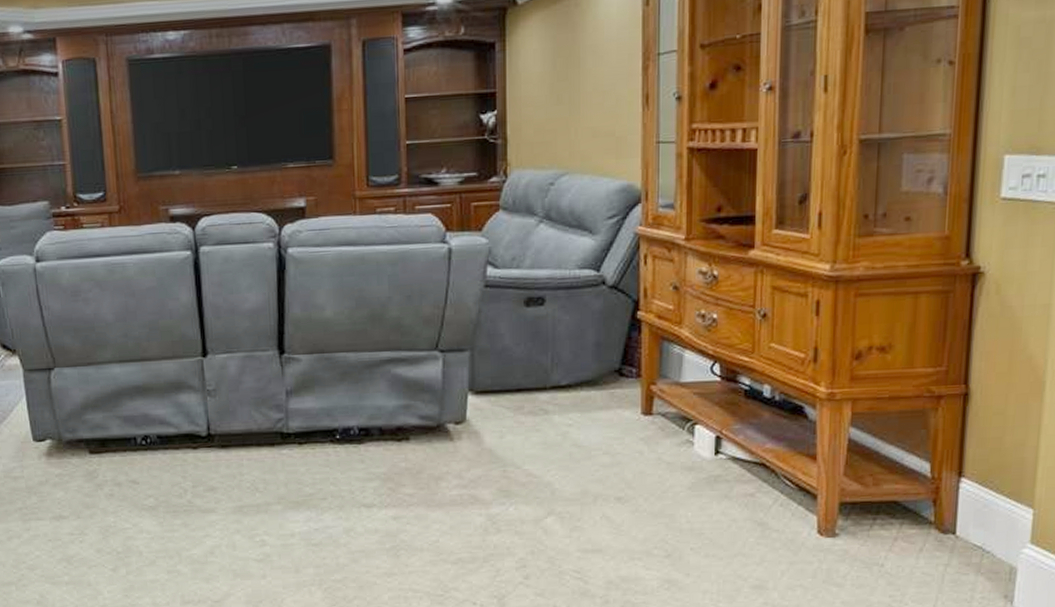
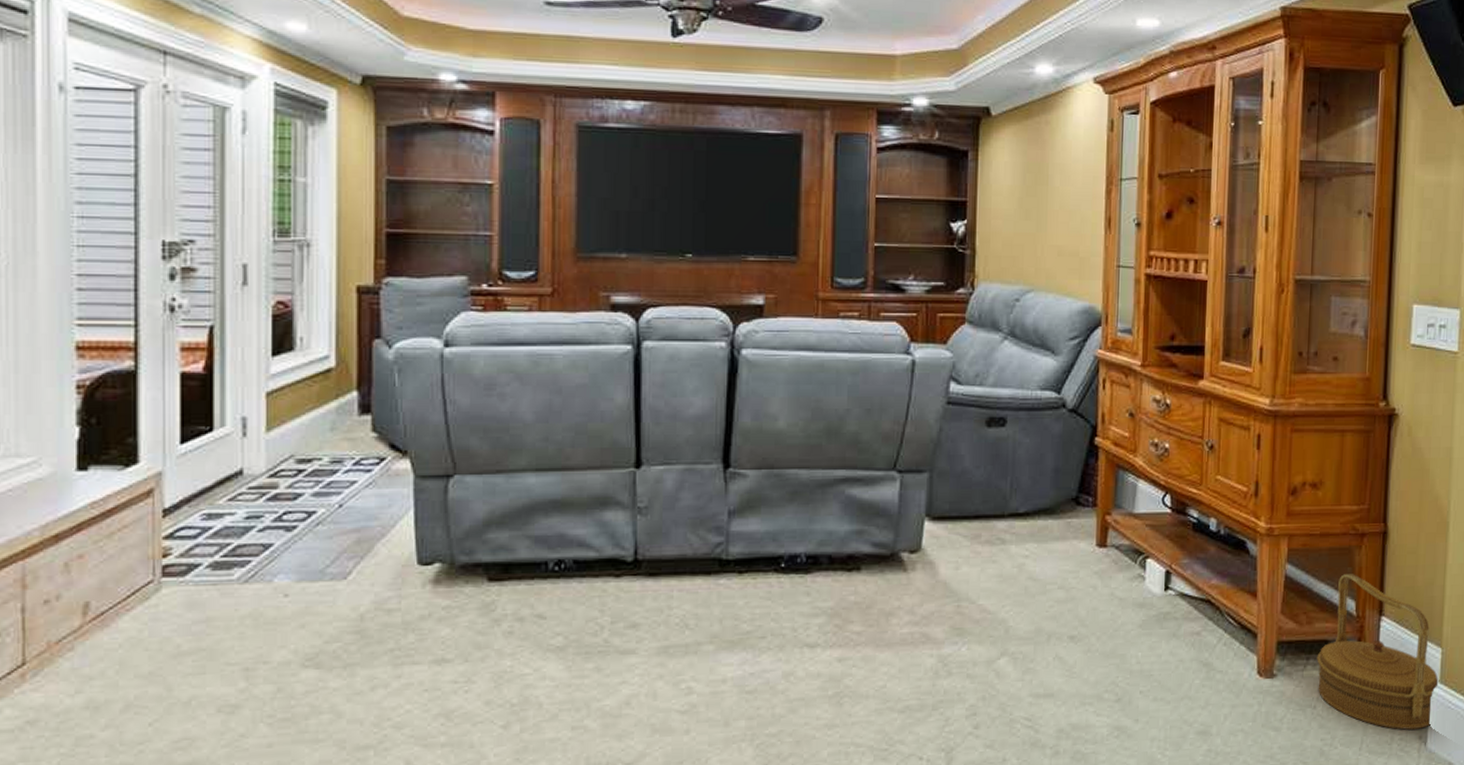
basket: none [884,436,1030,589] -> present [1317,574,1440,730]

